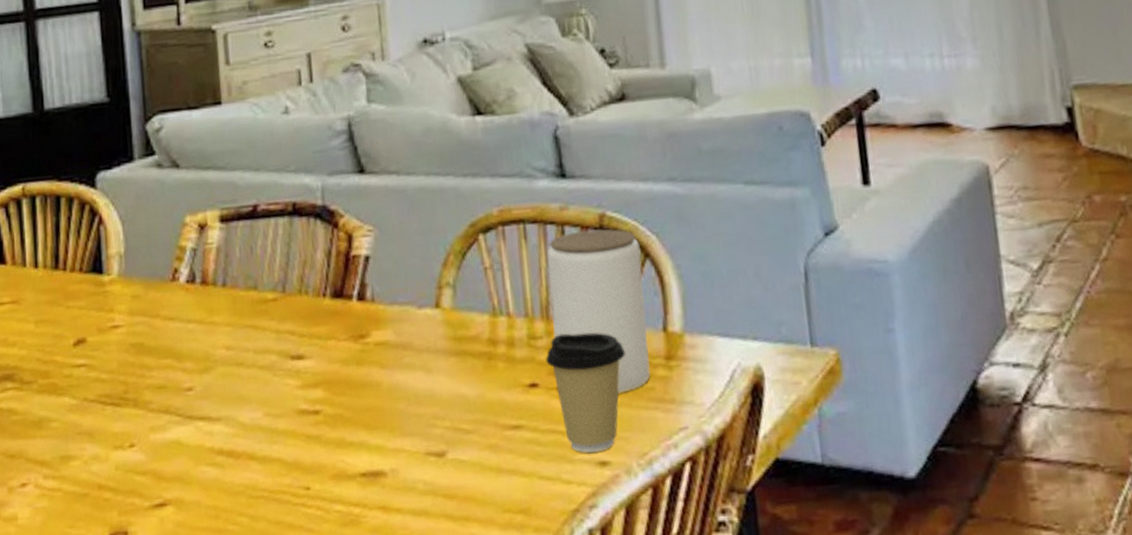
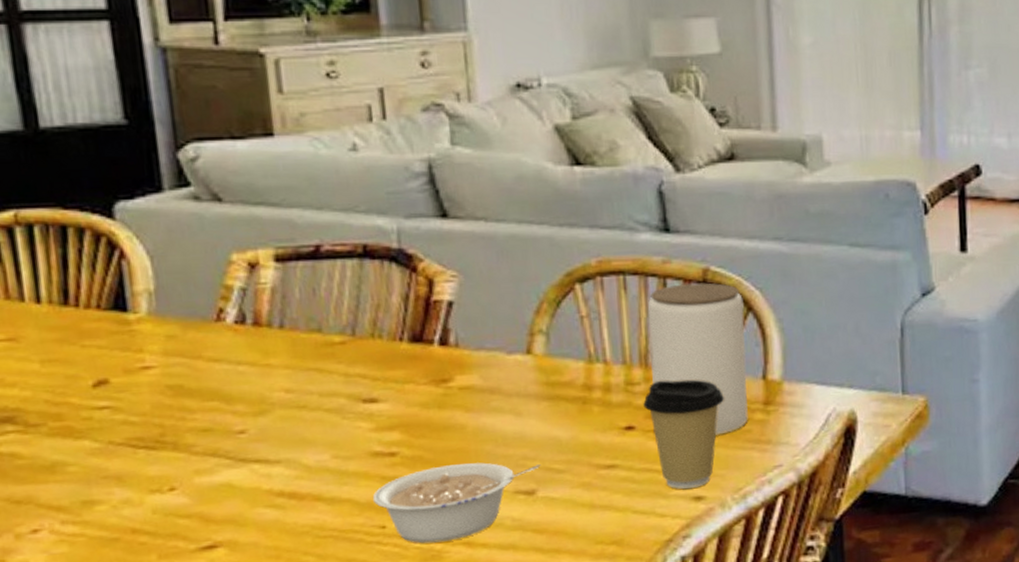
legume: none [298,421,450,507] -> present [372,462,541,544]

